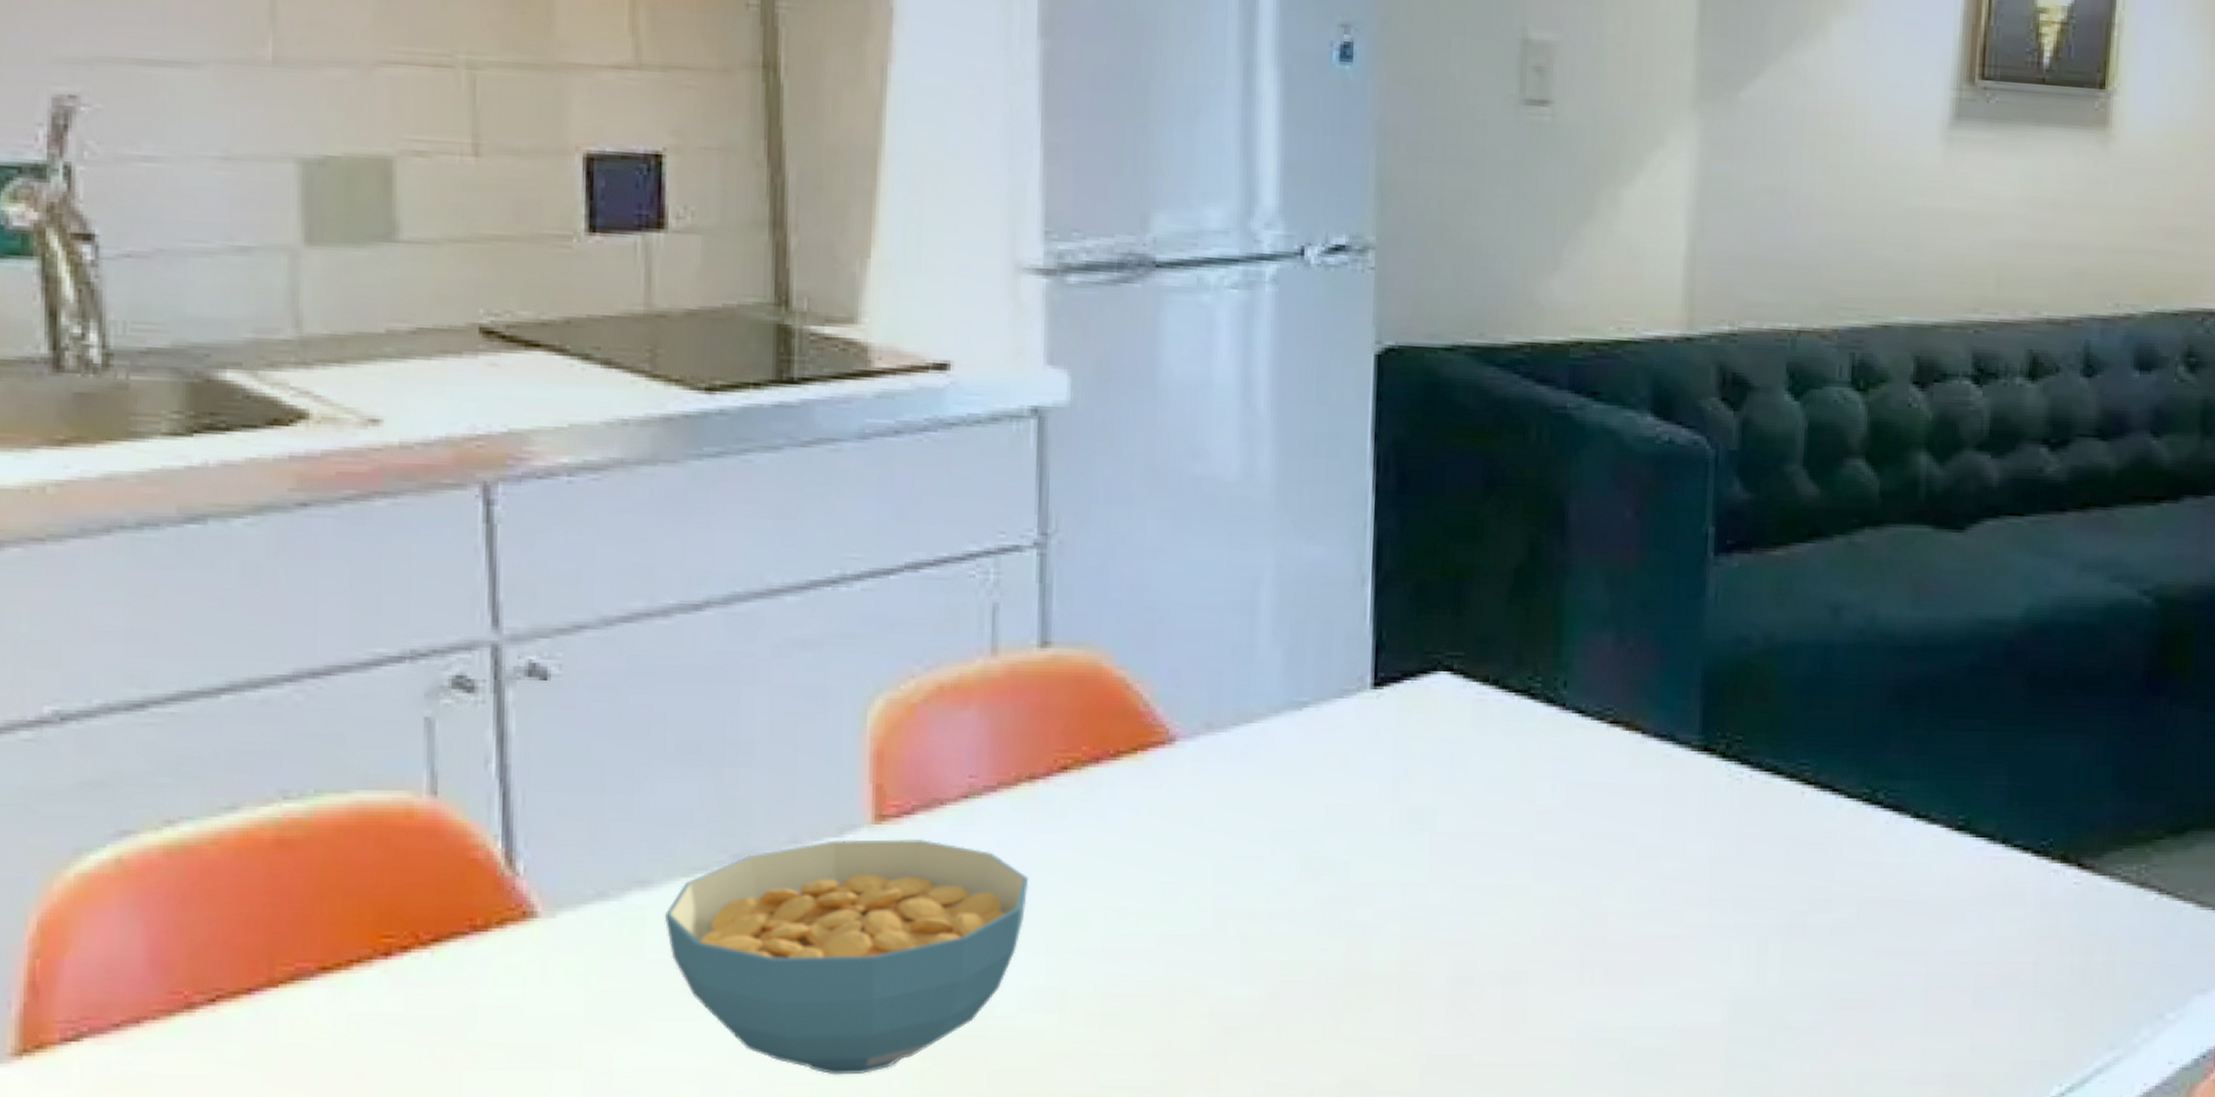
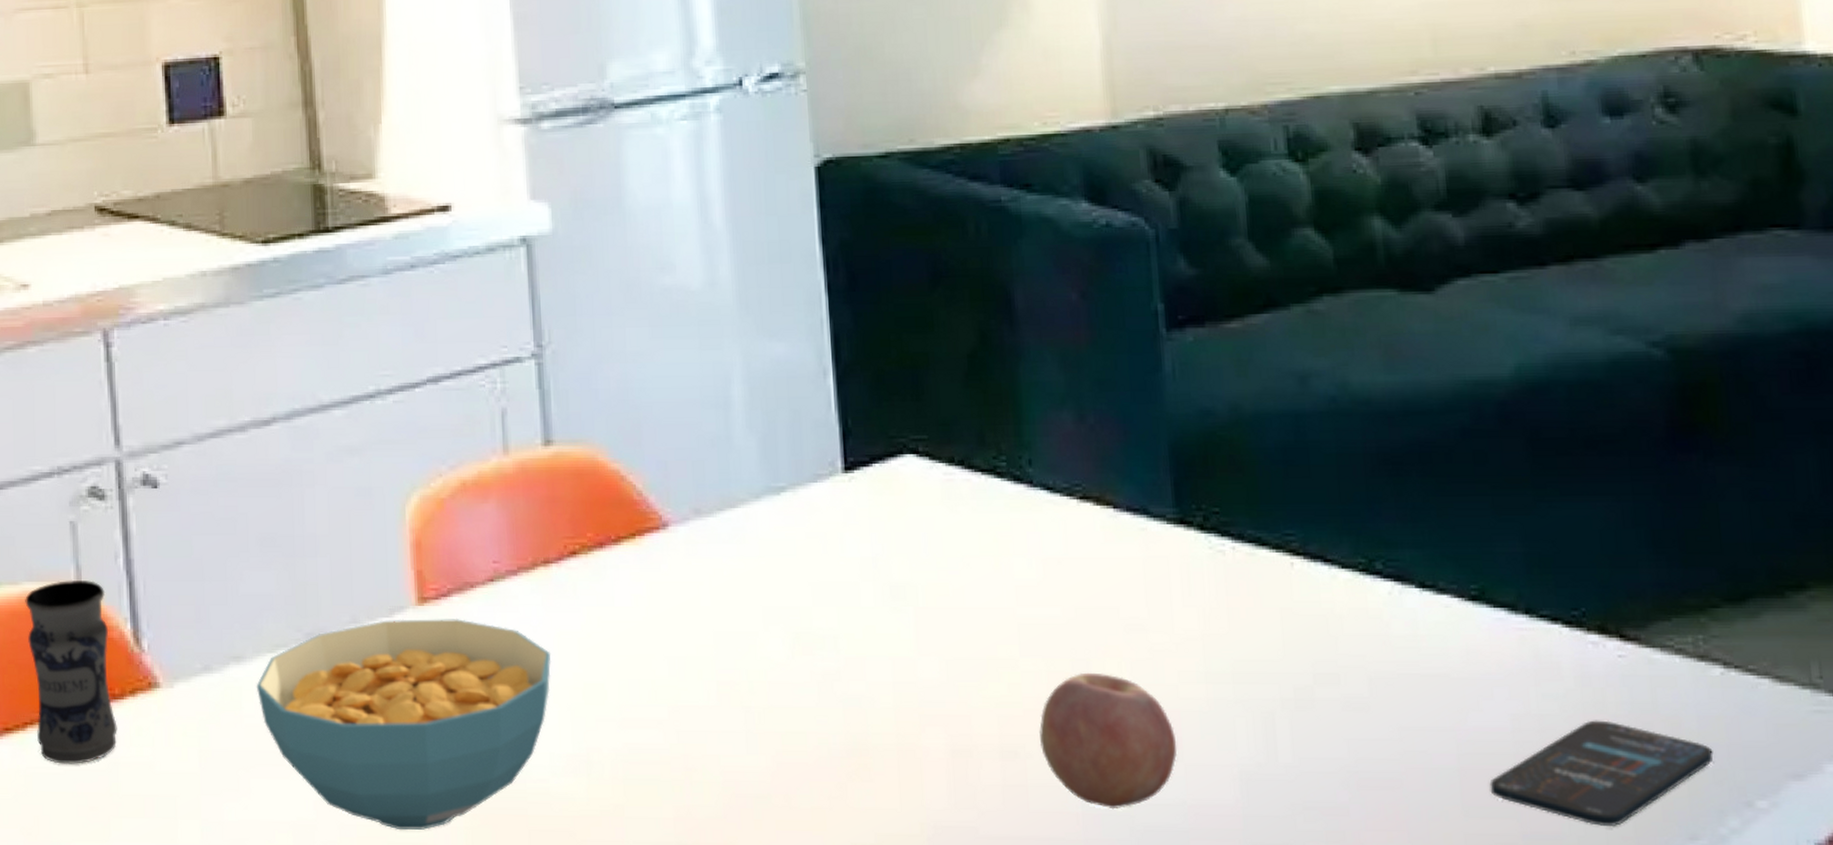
jar: none [356,788,478,1009] -> present [25,579,118,764]
fruit: none [1543,899,1675,1034] -> present [1039,672,1178,810]
smartphone: none [1949,942,2139,1040] -> present [1489,720,1714,827]

